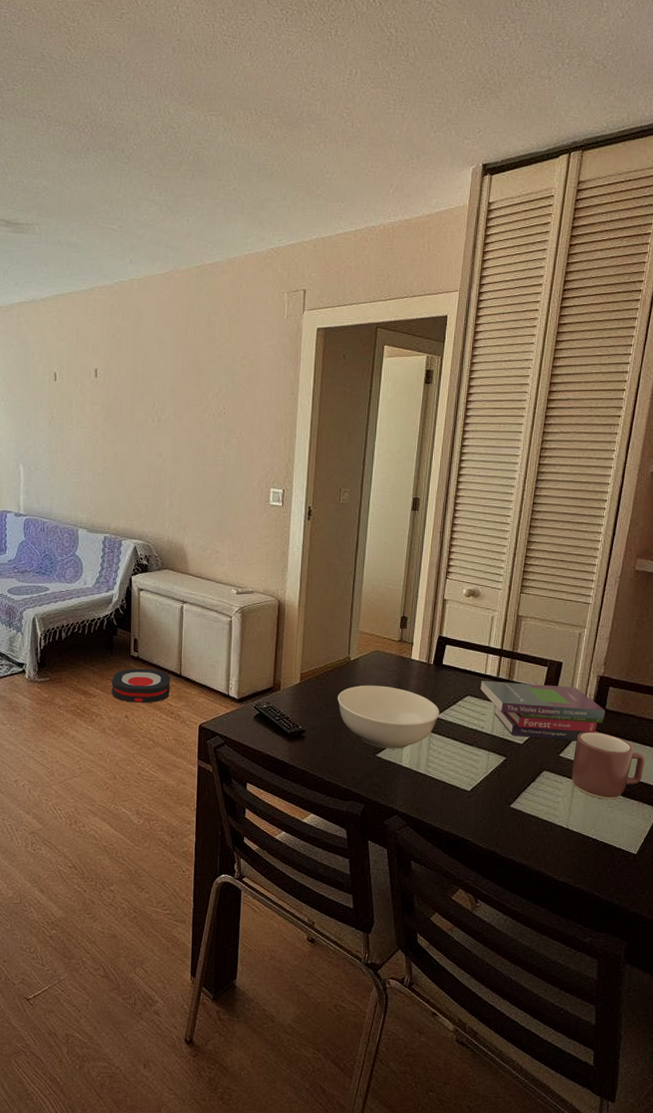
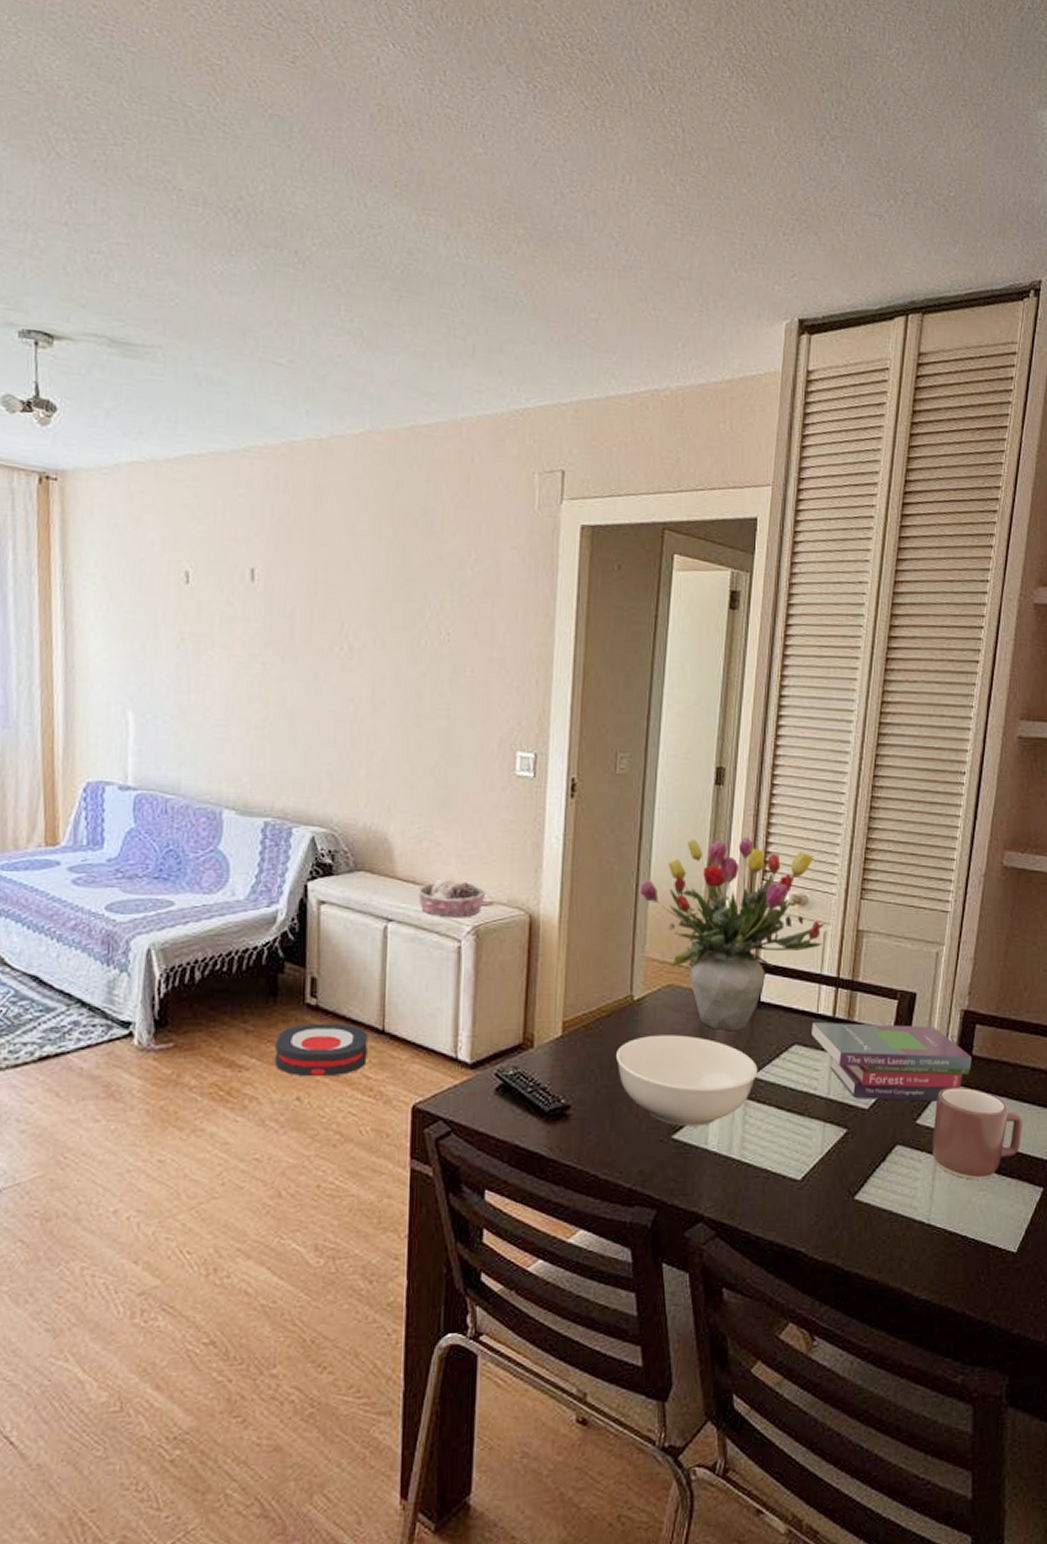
decorative basket: none [203,575,249,602] -> present [417,878,487,918]
flower arrangement: none [356,547,493,684] -> present [640,836,825,1030]

